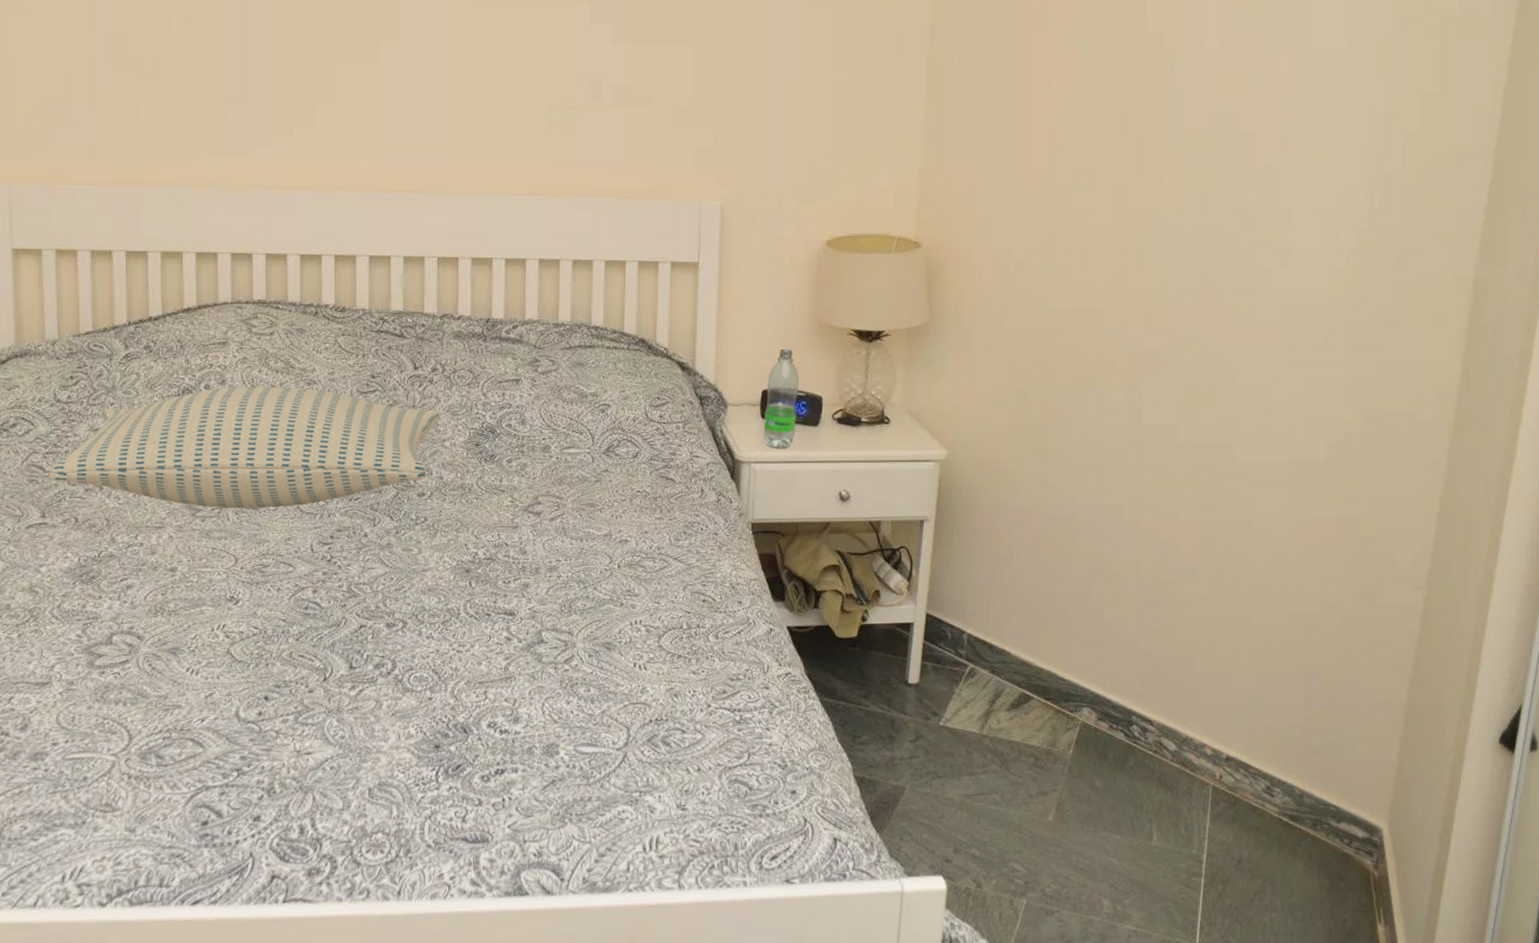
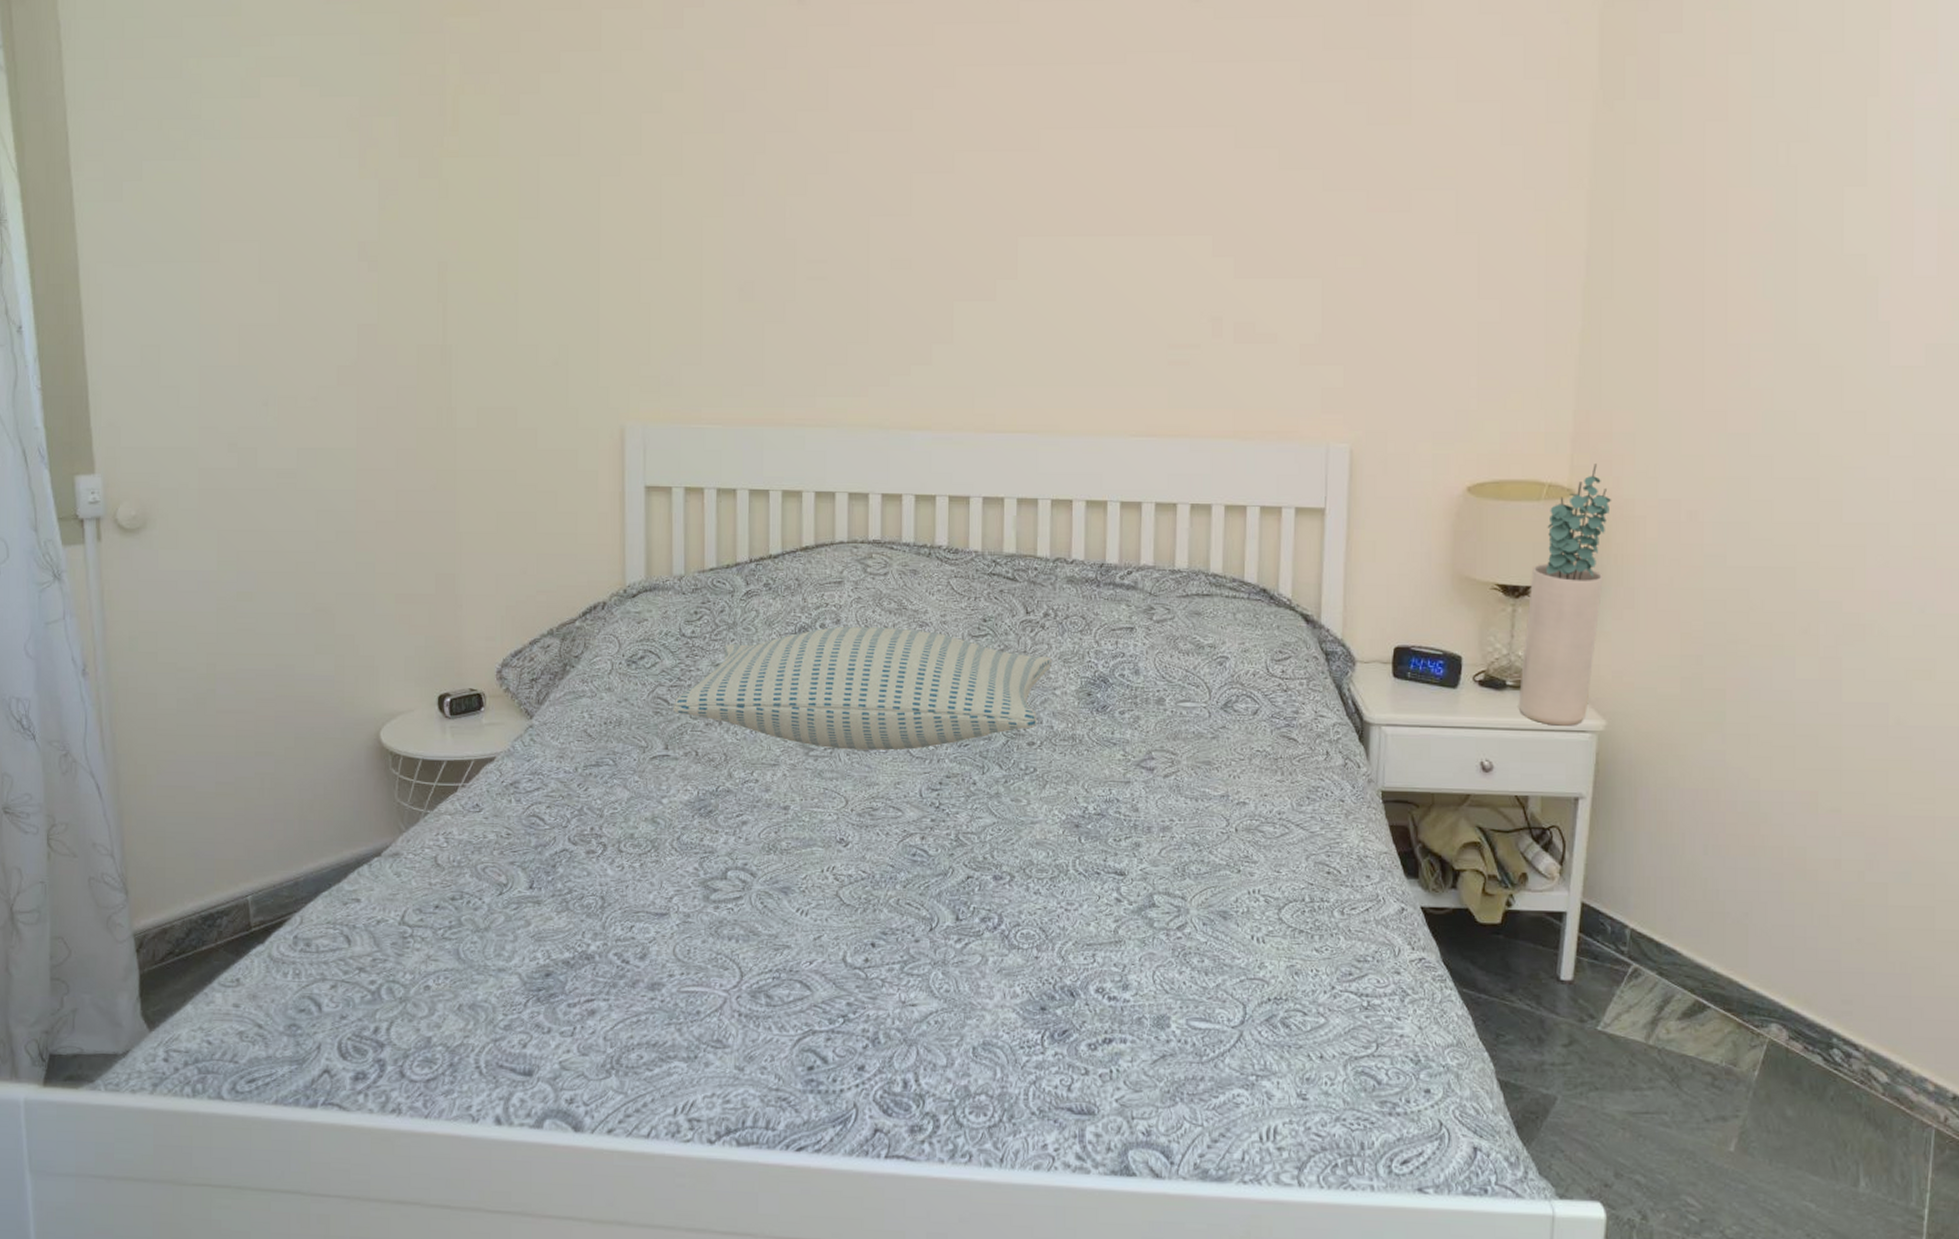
bottle: present [764,348,800,448] -> none [1396,602,1437,711]
vase: none [871,219,953,457] -> present [1518,464,1612,726]

